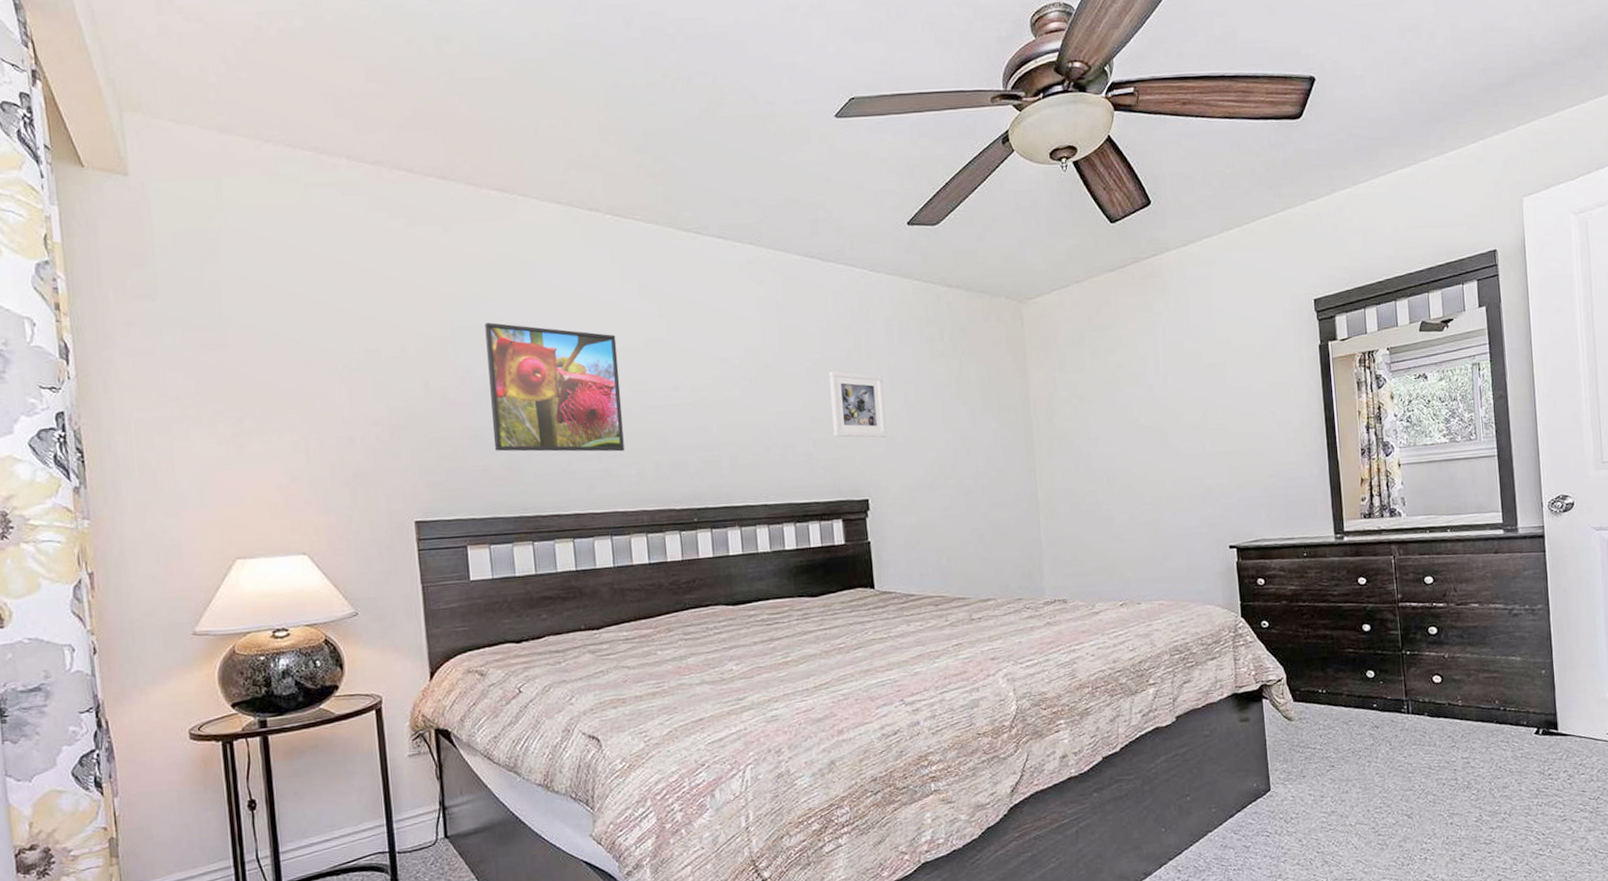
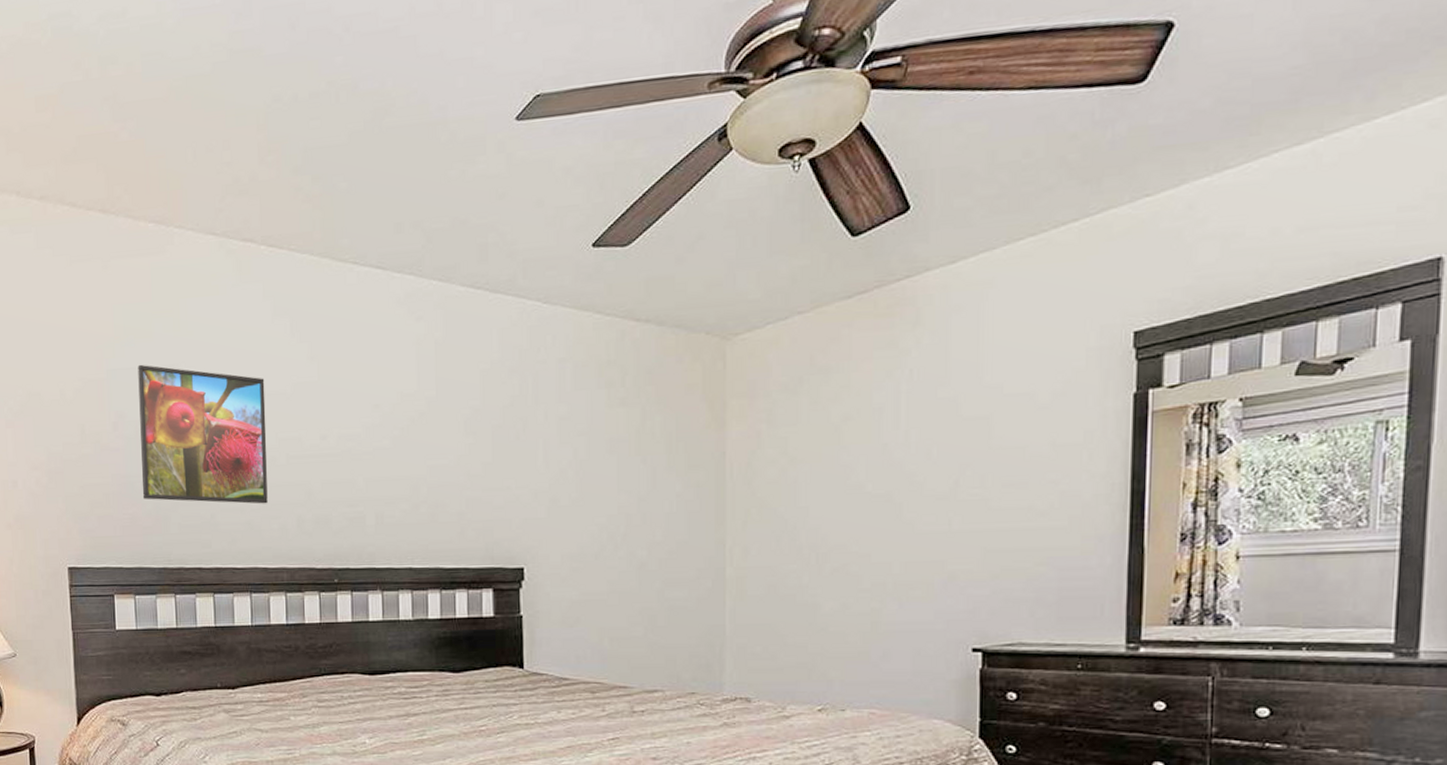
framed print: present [829,371,887,438] -> none [489,420,550,498]

